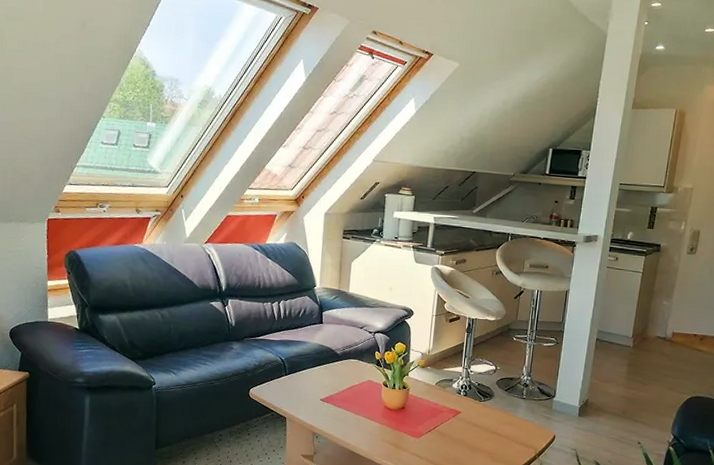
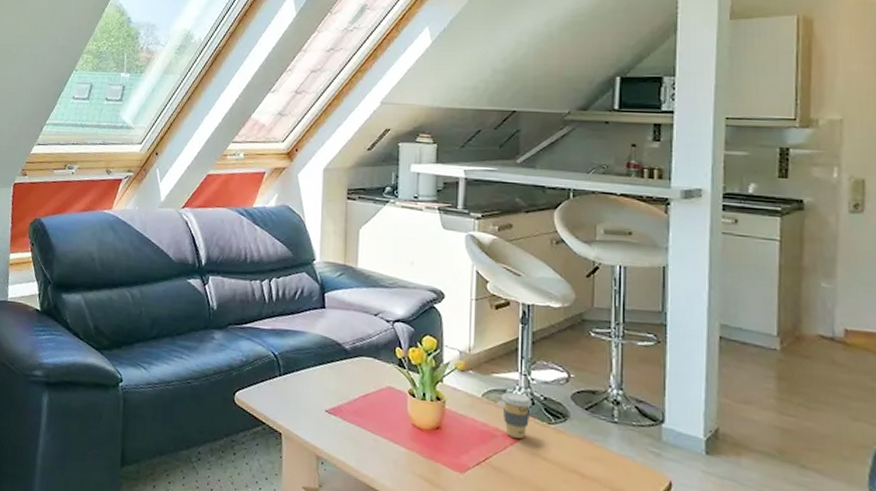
coffee cup: none [448,380,470,412] -> present [501,391,533,439]

